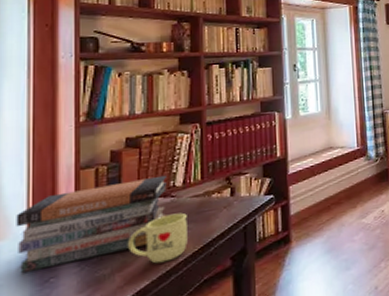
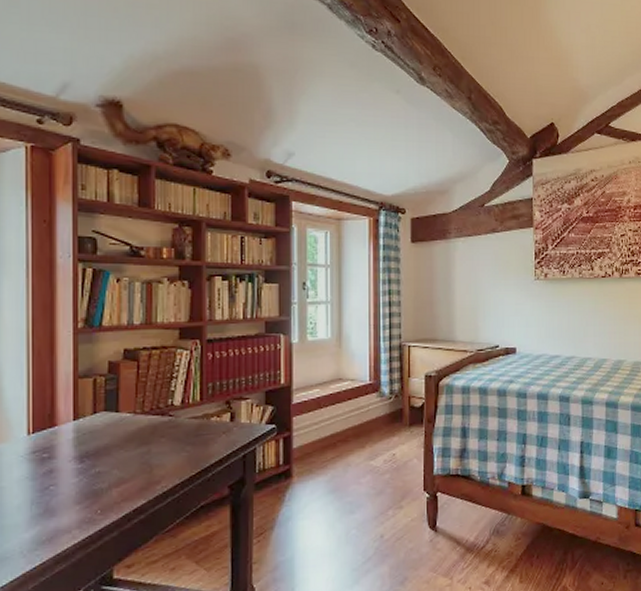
book stack: present [16,175,167,273] -> none [17,392,165,477]
mug: present [128,212,188,264] -> none [126,433,185,483]

